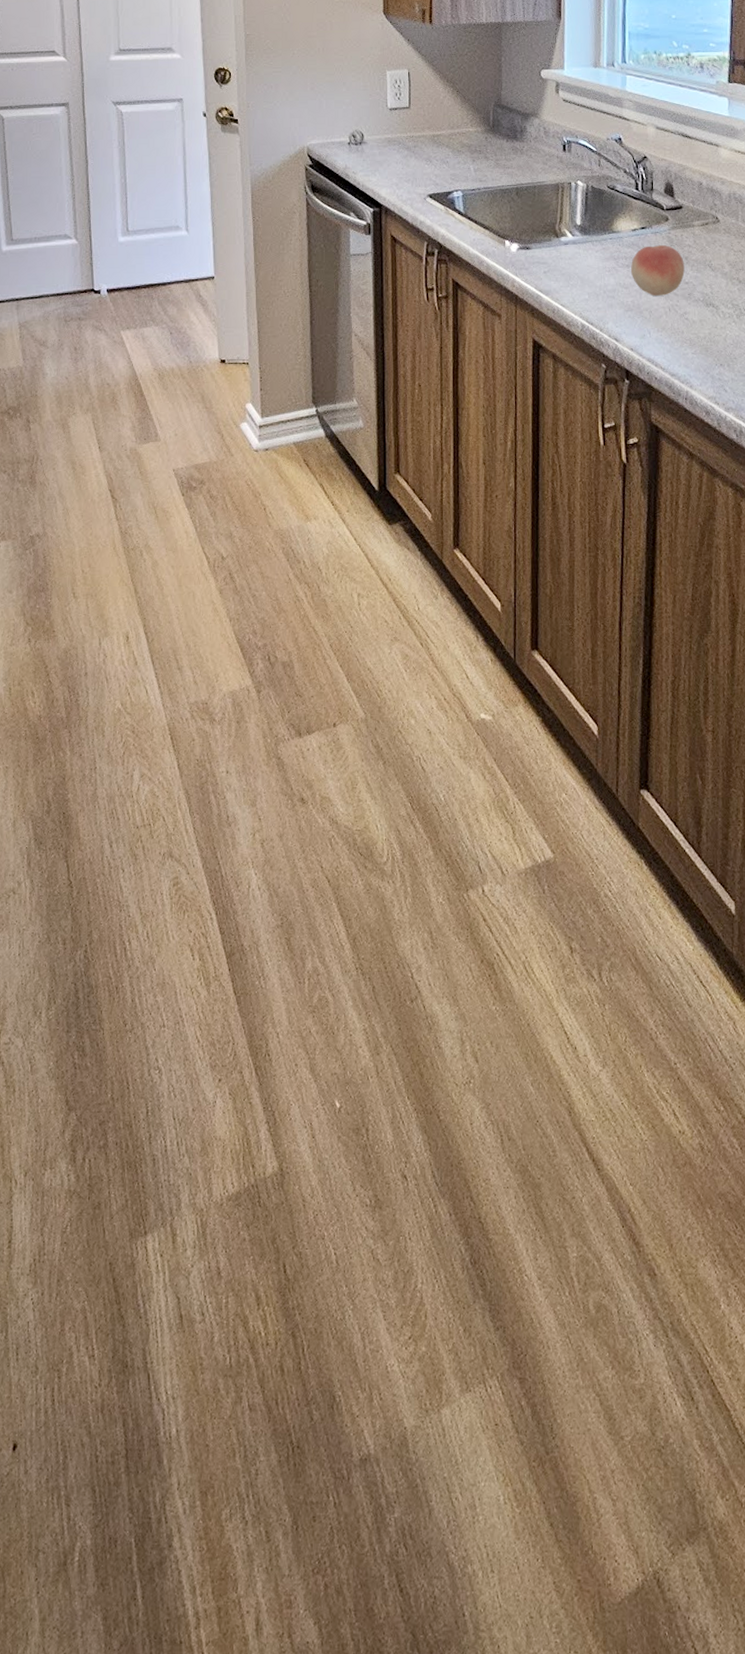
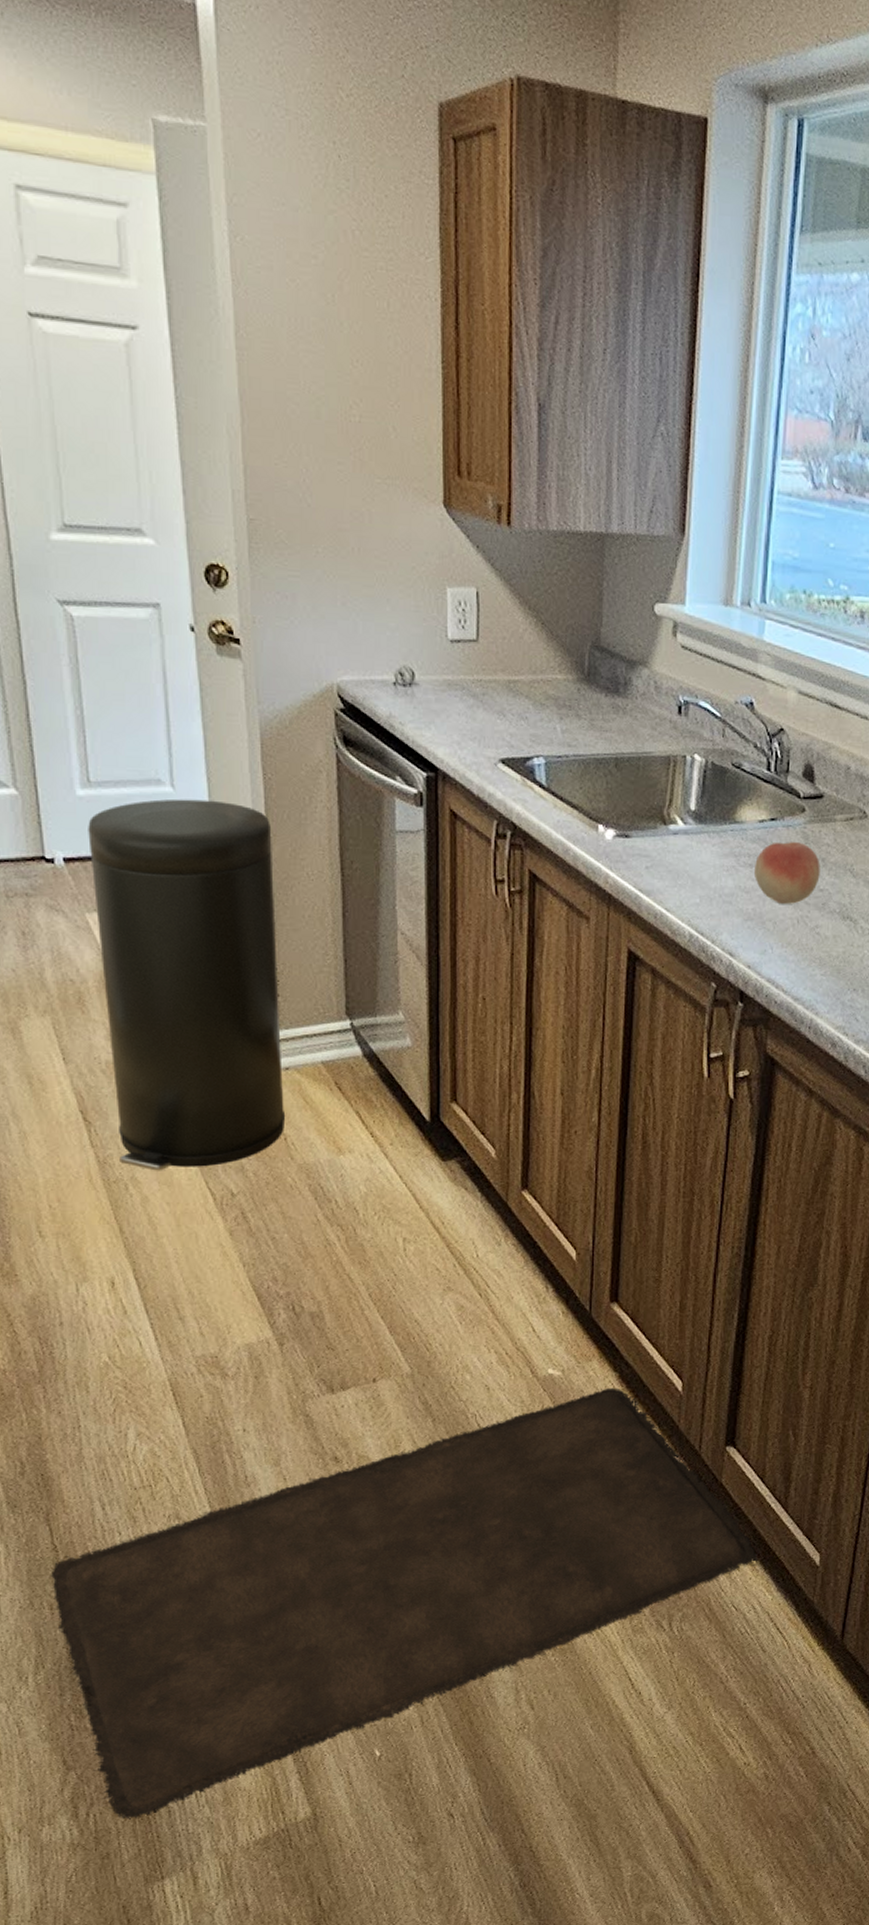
doormat: none [66,731,678,1165] -> present [51,1387,758,1819]
pedal bin: none [125,239,265,539] -> present [88,799,286,1171]

